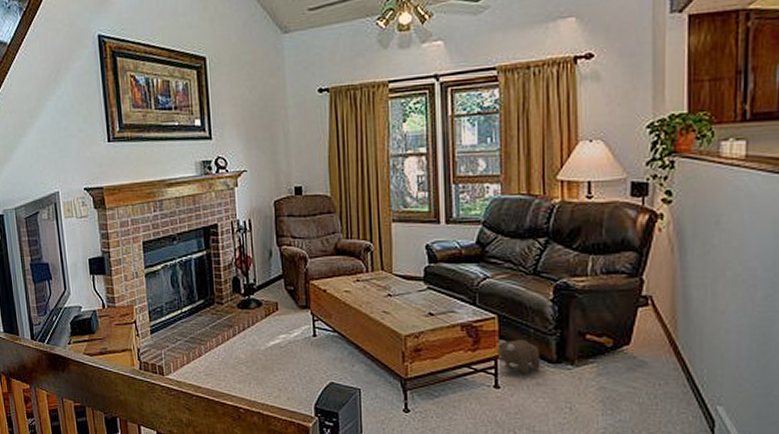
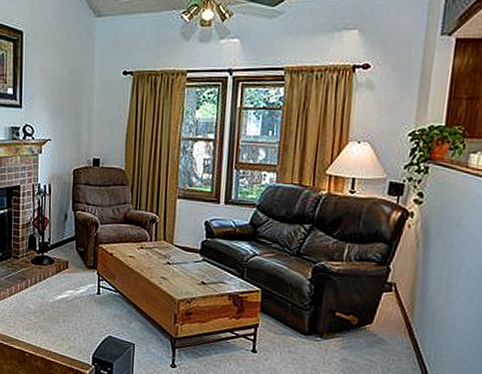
plush toy: present [496,339,540,374] -> none [256,310,295,342]

